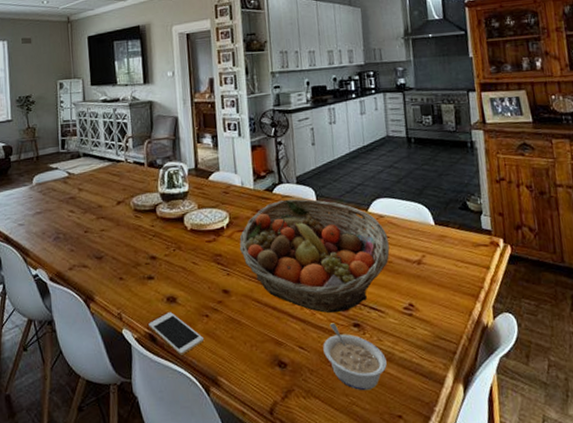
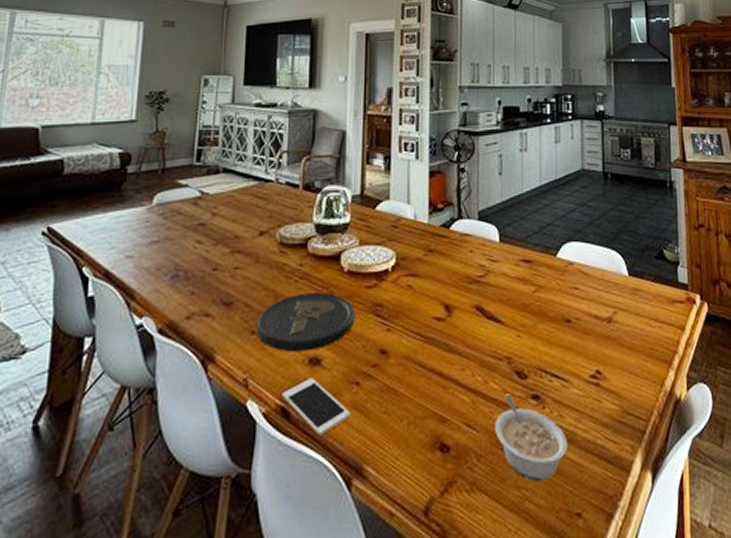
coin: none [123,247,200,293] -> present [256,292,355,352]
fruit basket: present [239,199,390,313] -> none [404,238,578,382]

